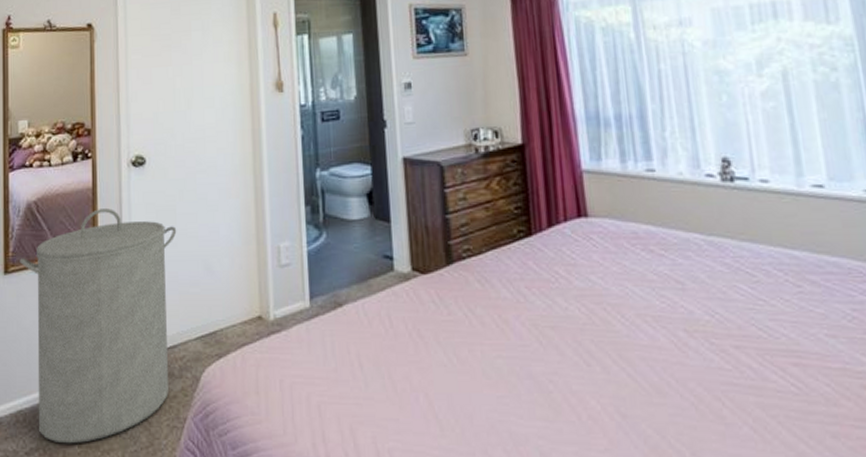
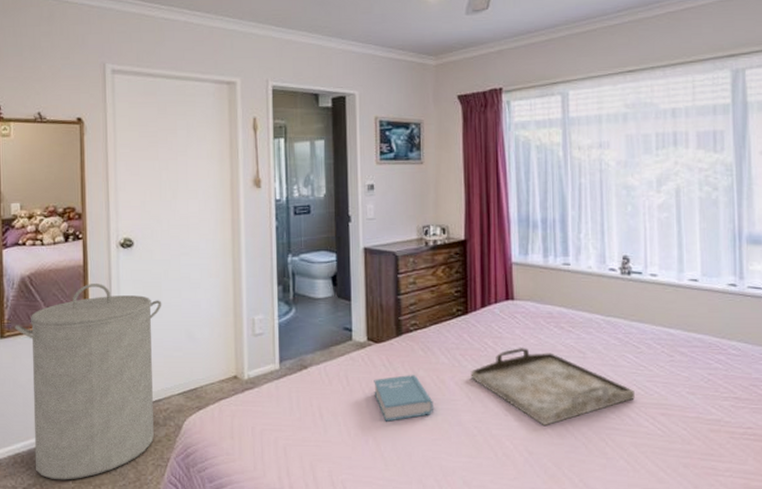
book: none [422,312,497,373] -> present [374,374,433,422]
serving tray: none [540,277,755,379] -> present [470,348,635,425]

